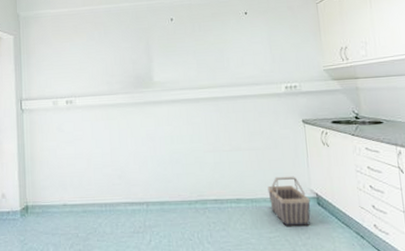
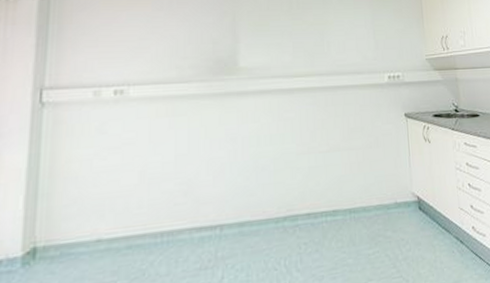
basket: present [267,176,311,226] -> none [367,178,412,238]

